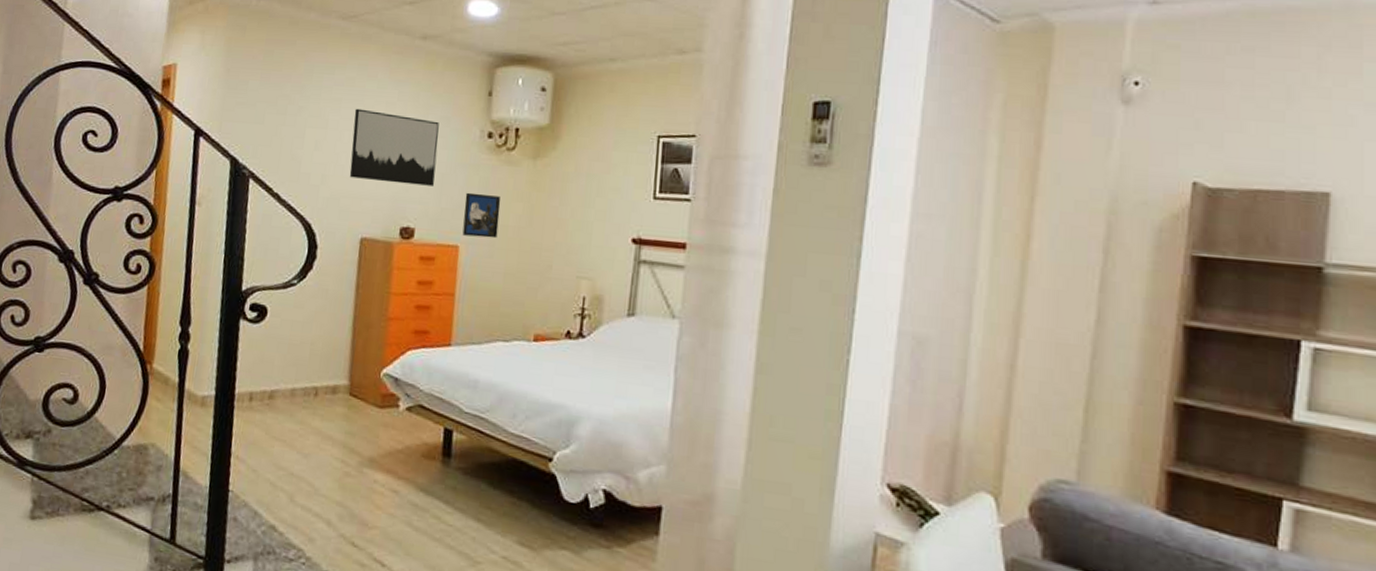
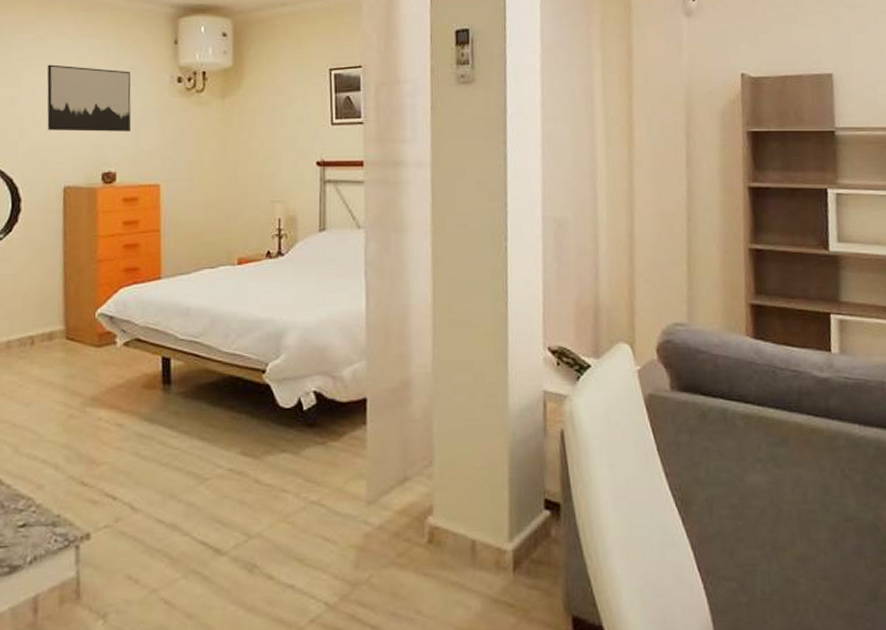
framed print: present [462,192,501,239] -> none [161,134,196,174]

